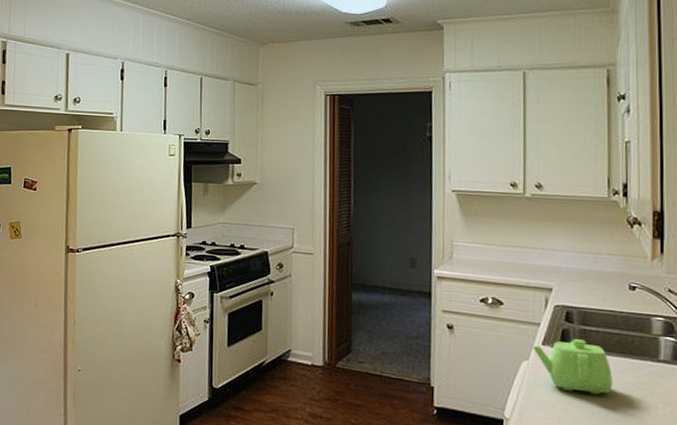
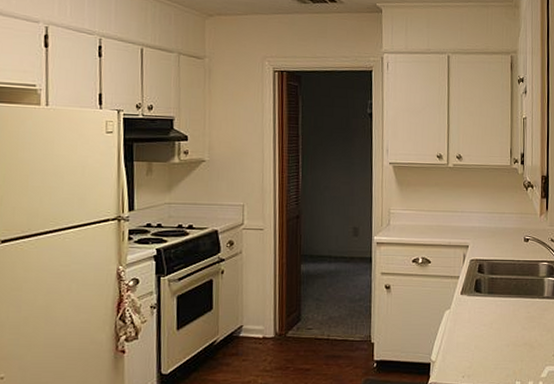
teapot: present [533,339,612,395] -> none [453,287,512,332]

